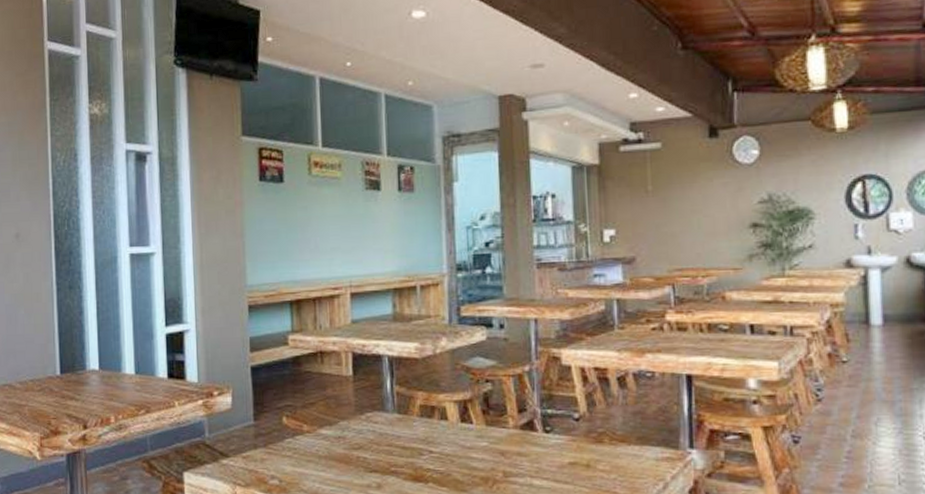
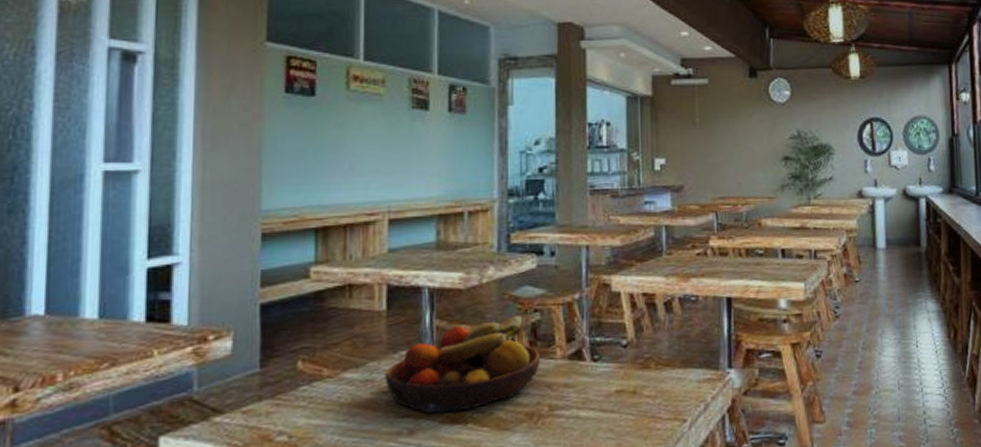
fruit bowl: none [354,384,493,471] -> present [385,314,540,414]

